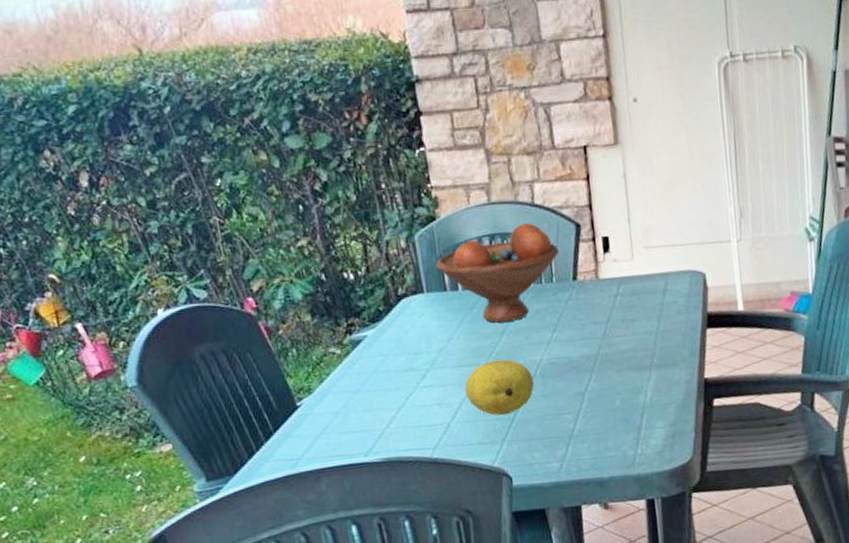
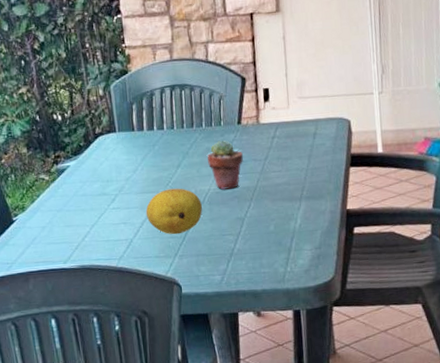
fruit bowl: present [435,223,559,323] -> none [126,76,227,158]
potted succulent: none [538,300,581,360] -> present [207,141,243,190]

